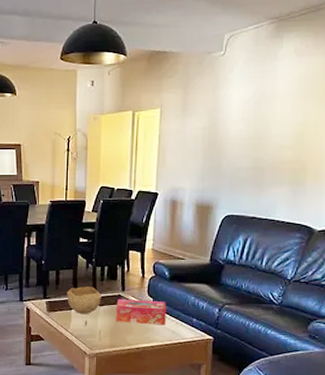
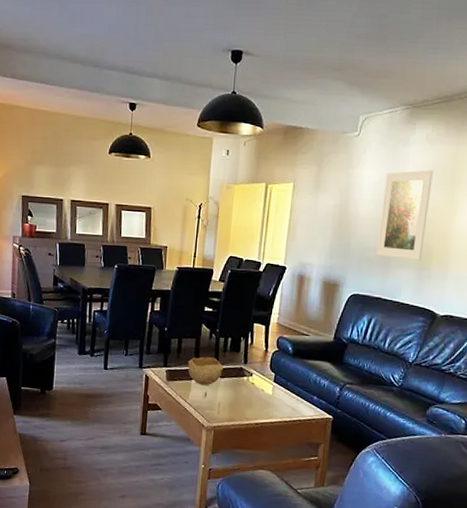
tissue box: present [116,298,166,325] -> none [236,371,288,402]
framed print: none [248,84,303,177] -> present [376,170,433,260]

